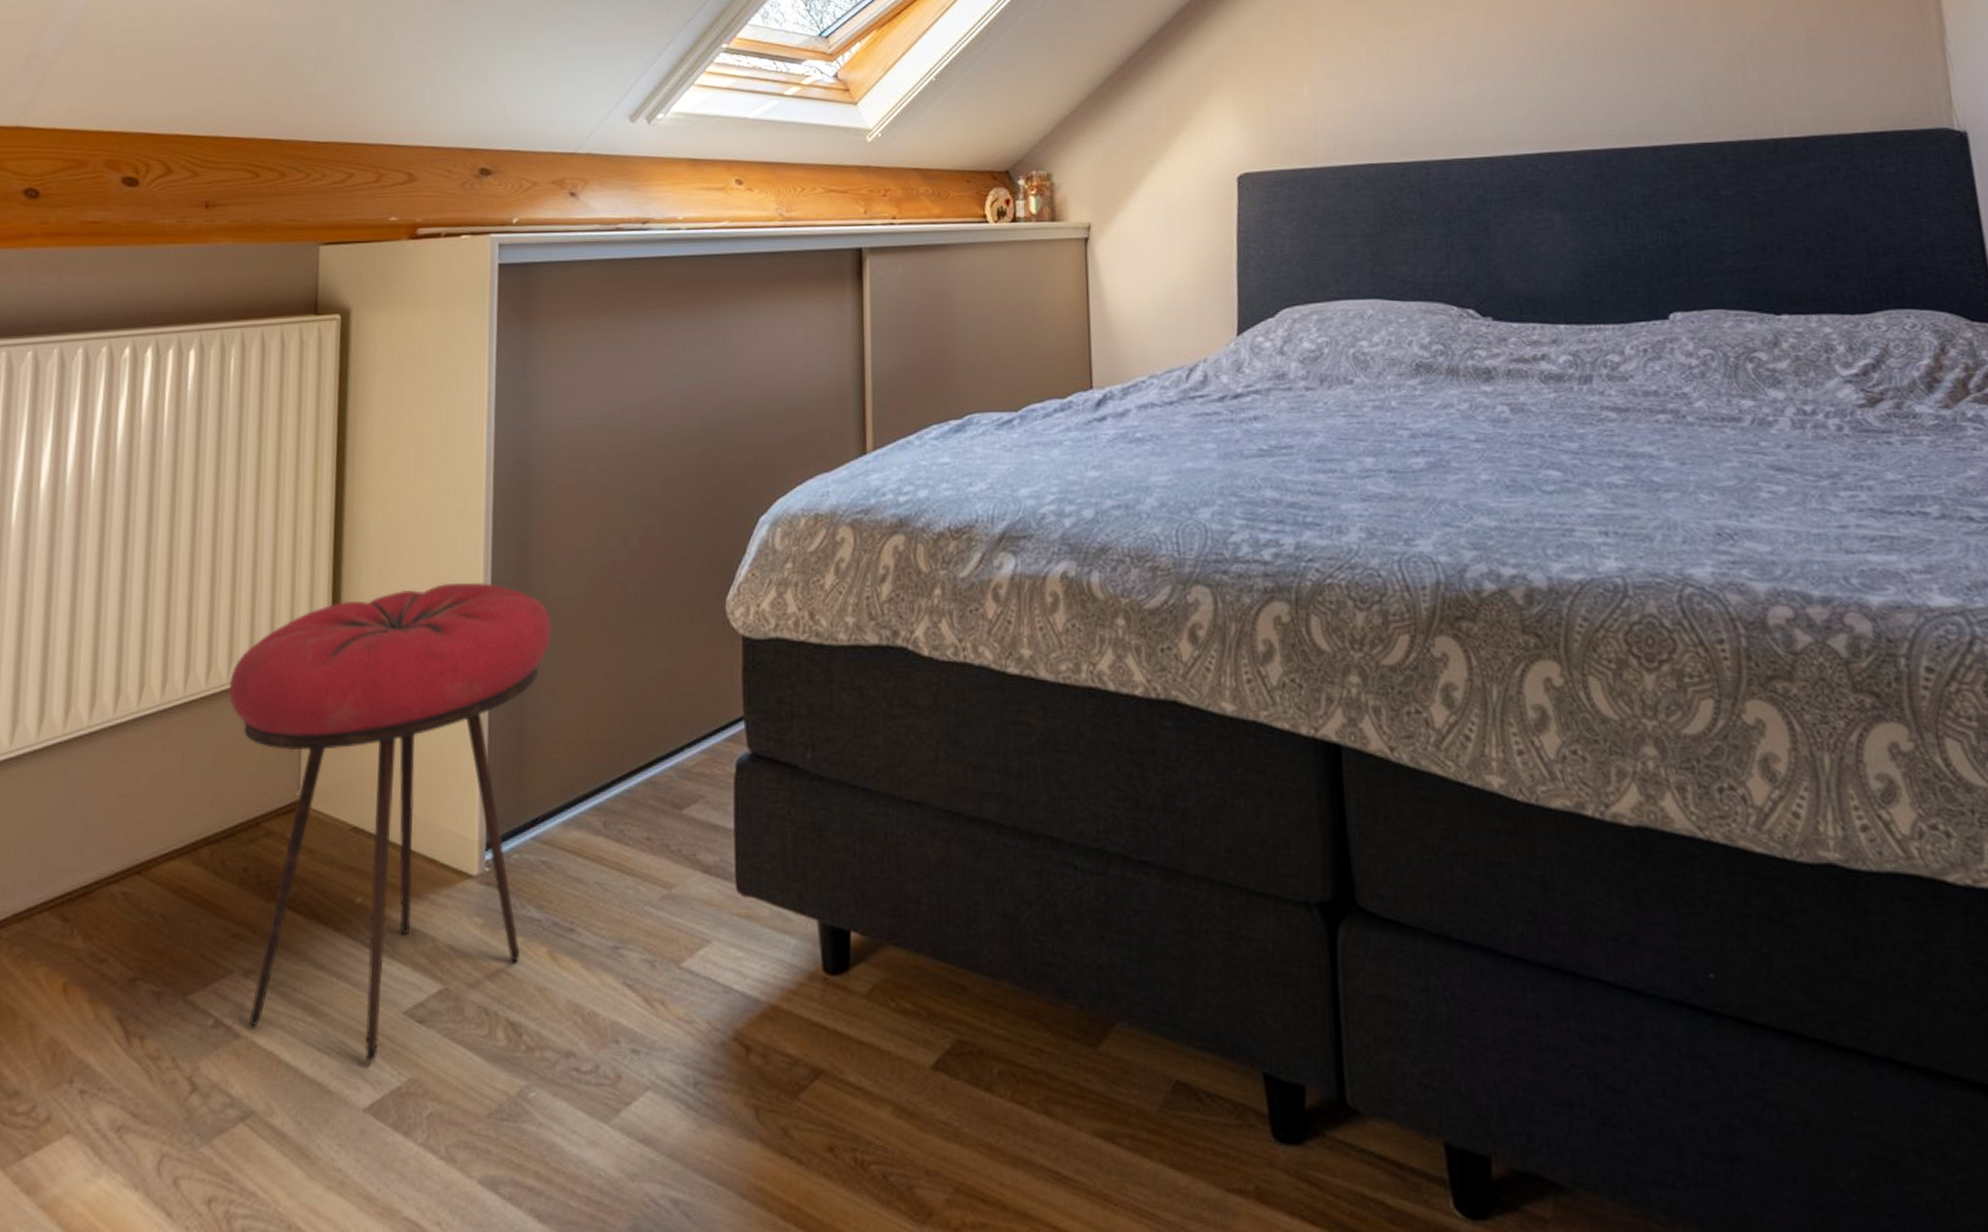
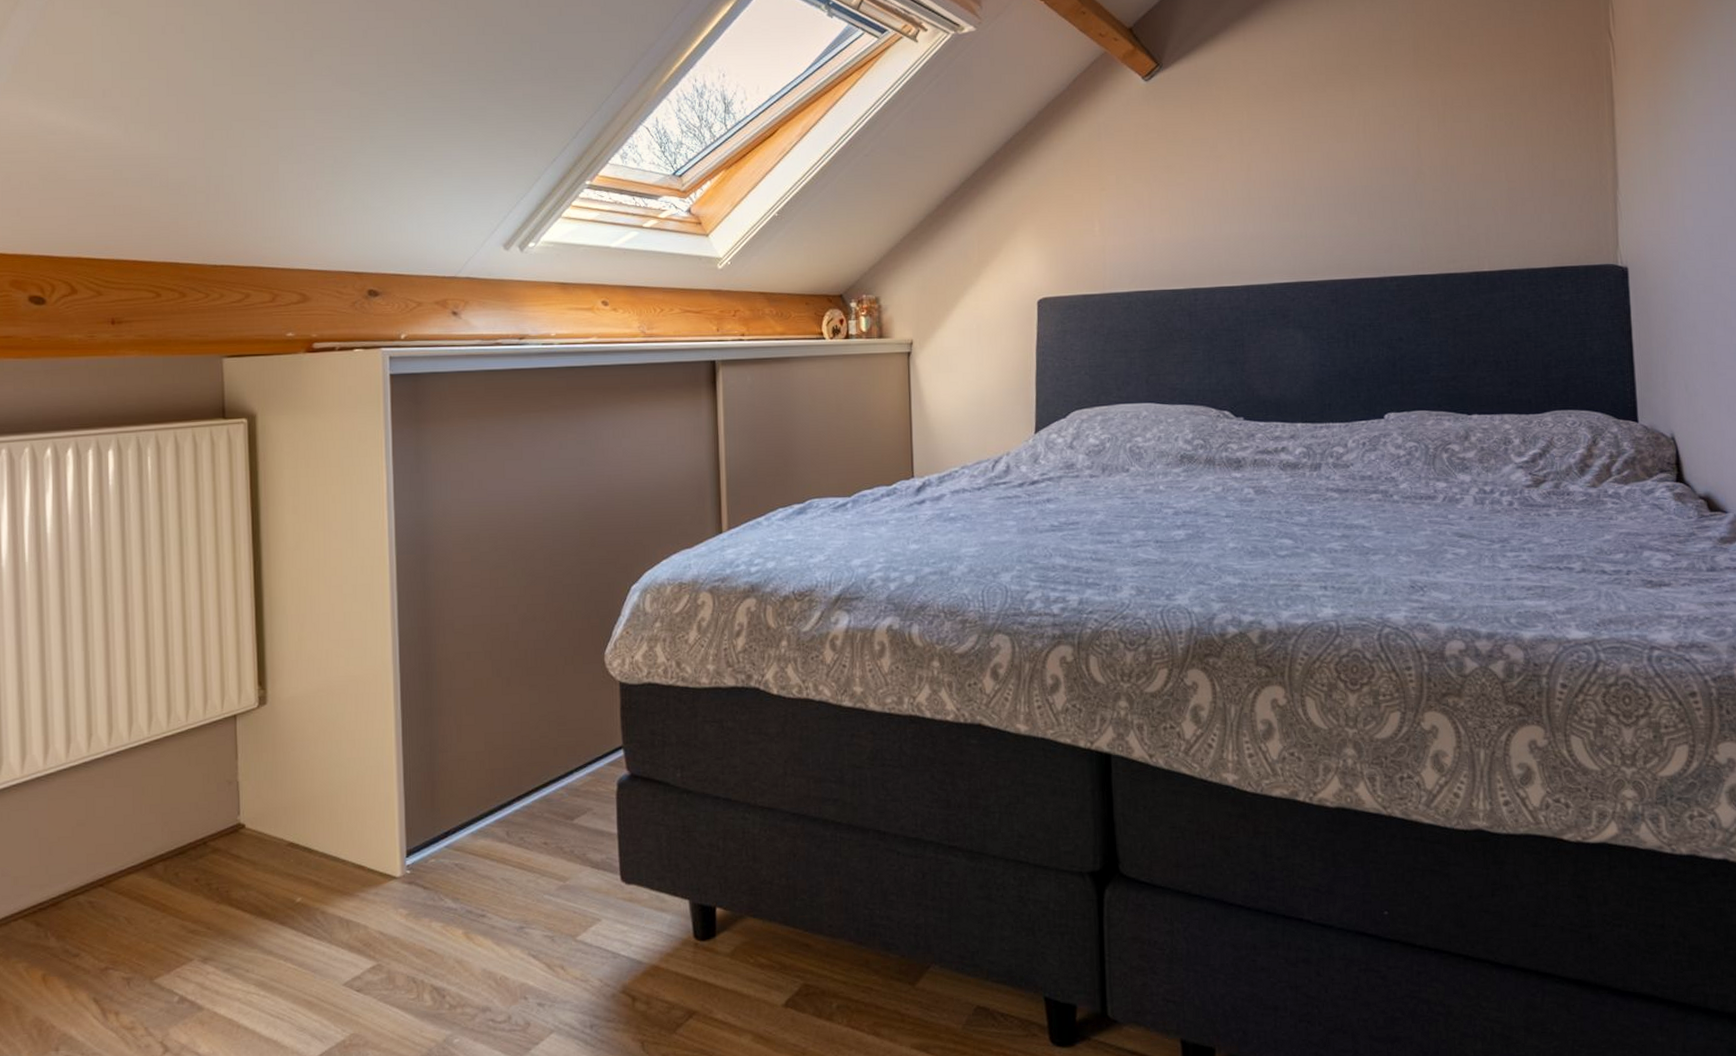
stool: present [229,582,552,1062] -> none [170,643,454,1023]

